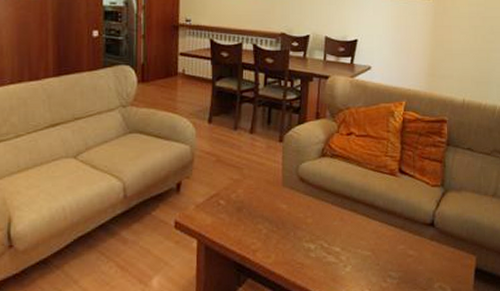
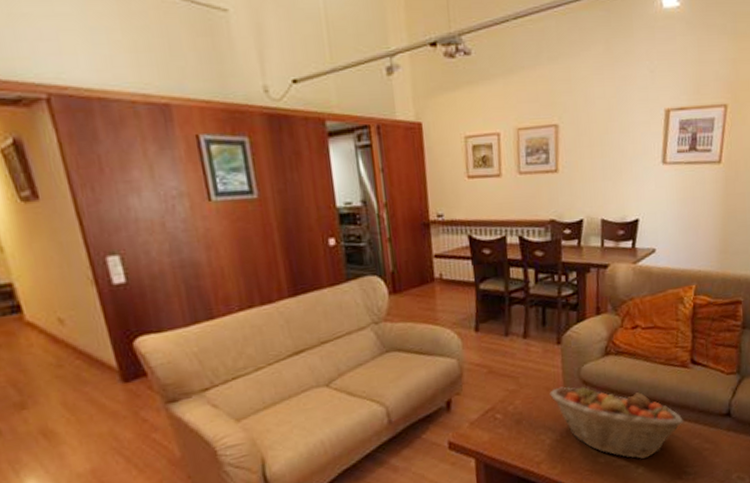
fruit basket: none [269,181,390,258] -> present [550,386,683,459]

